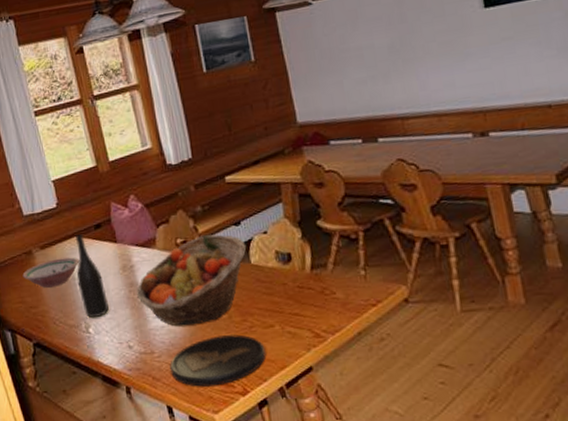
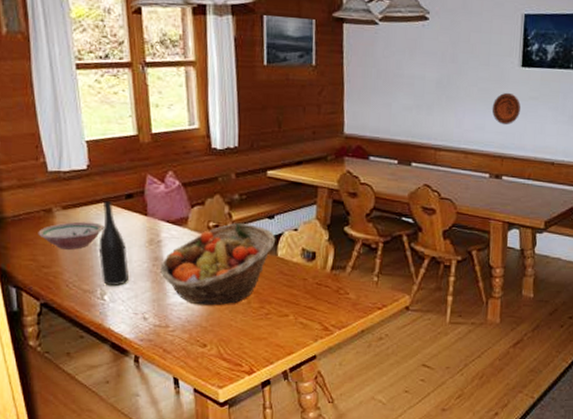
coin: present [170,334,266,387] -> none [182,318,277,364]
decorative plate: none [458,39,495,76] -> present [491,92,521,125]

